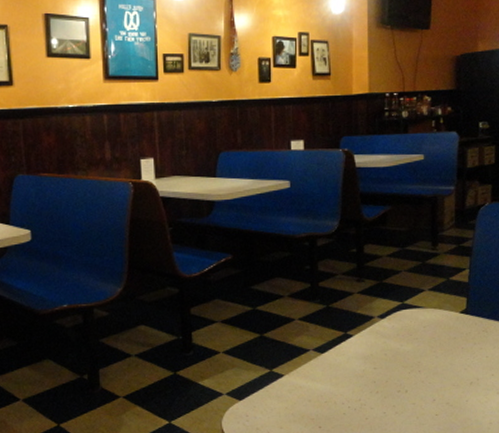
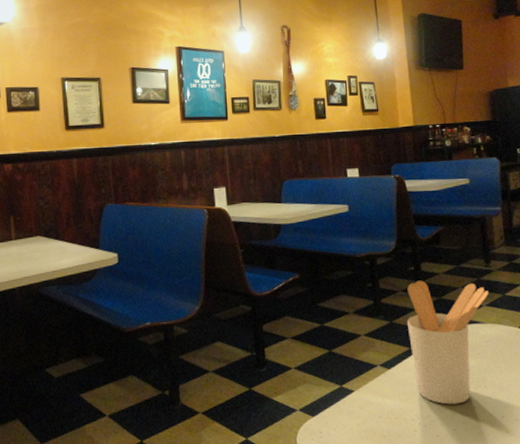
utensil holder: none [345,263,432,389] -> present [407,280,489,405]

